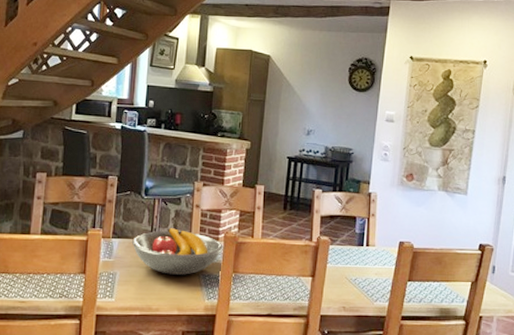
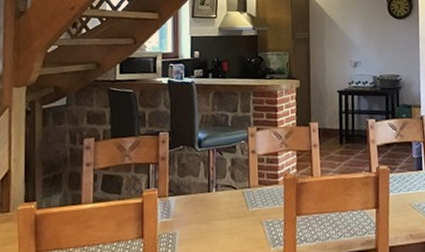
fruit bowl: present [132,227,223,275] -> none [190,177,284,227]

